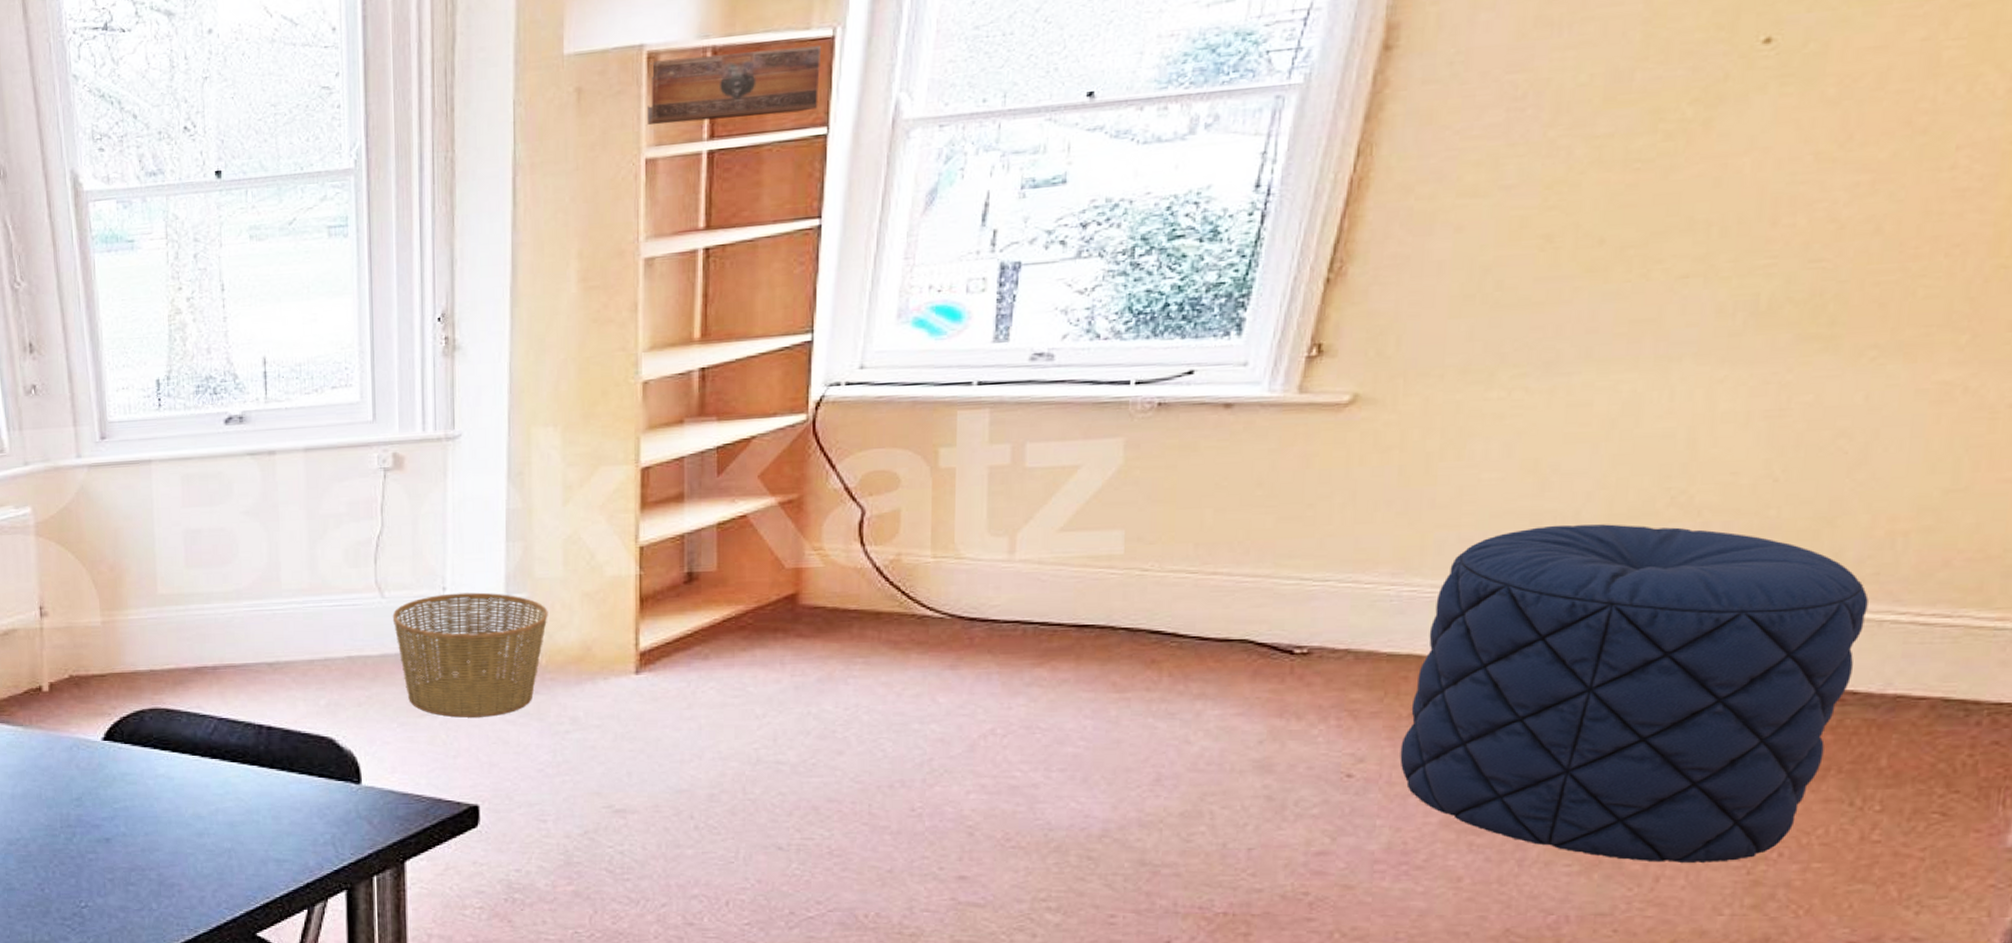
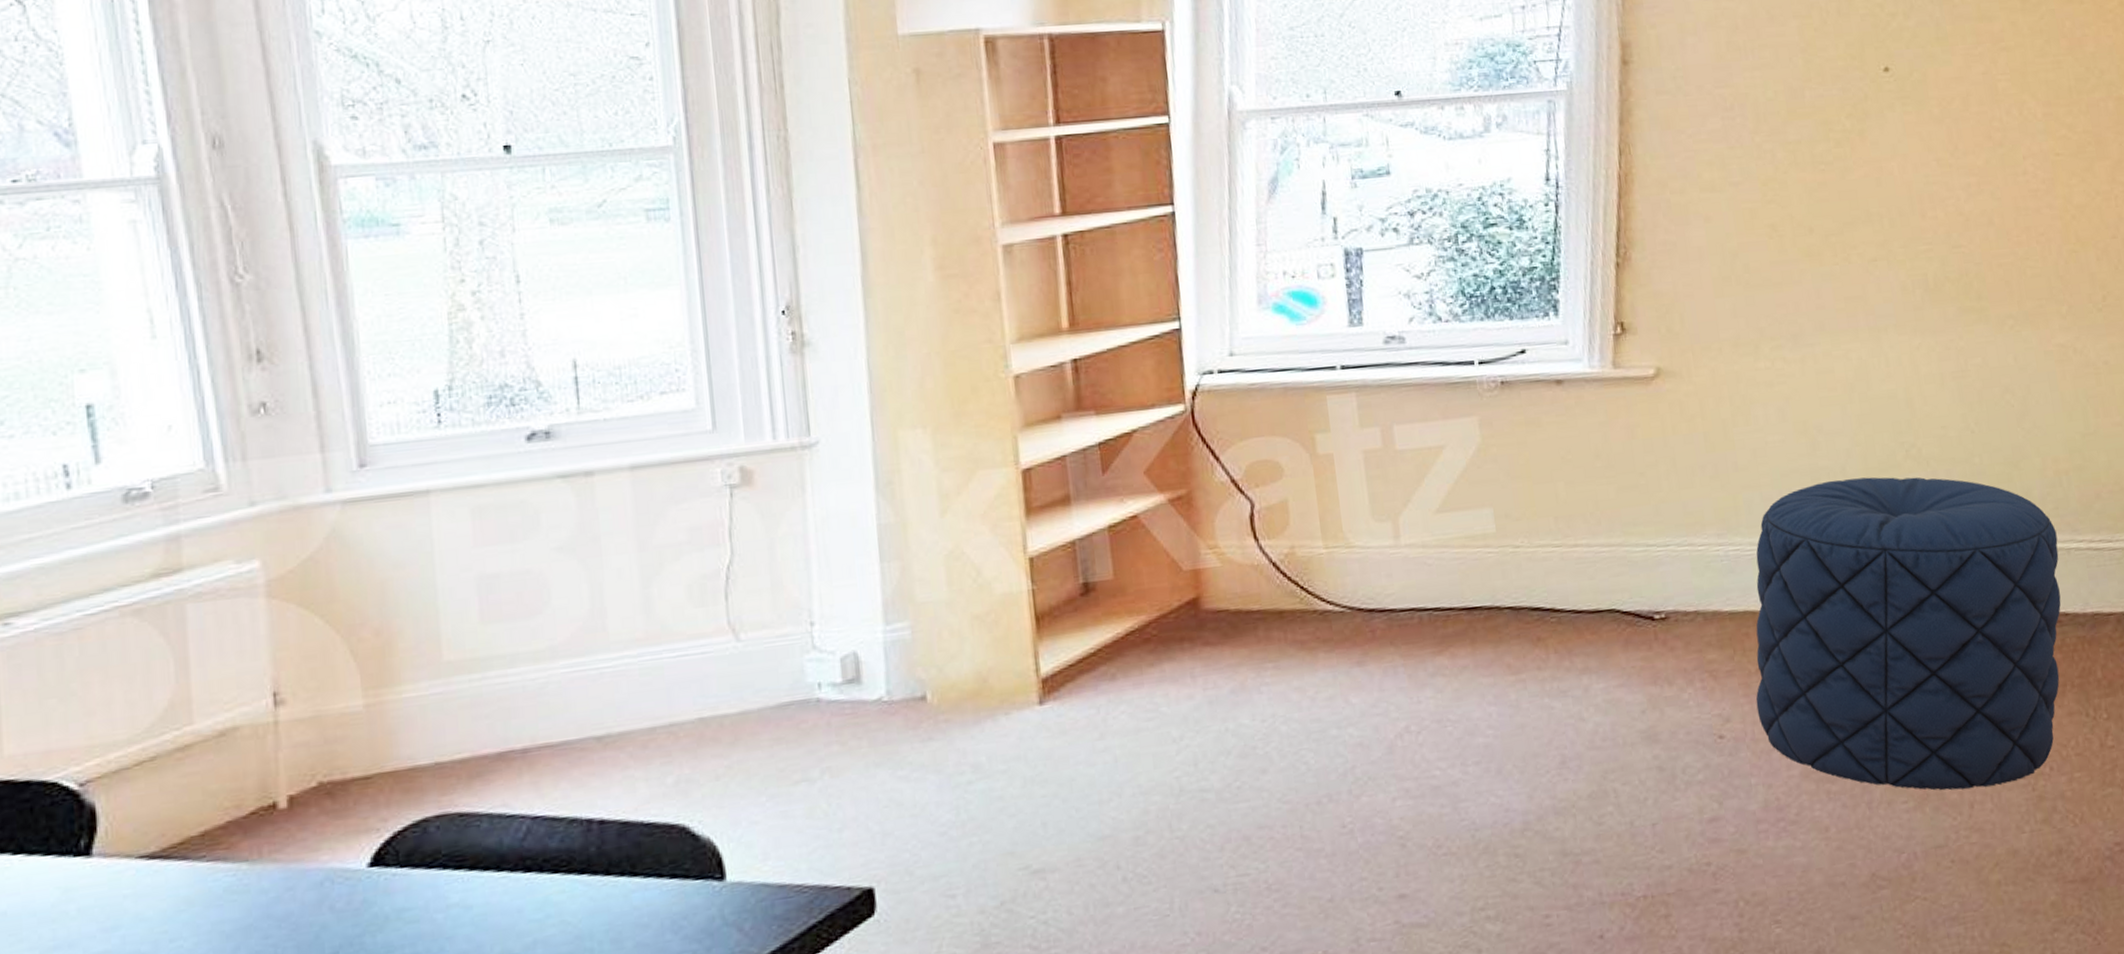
basket: present [392,592,548,718] -> none [751,624,936,781]
decorative box: present [646,45,820,125] -> none [988,37,1157,109]

